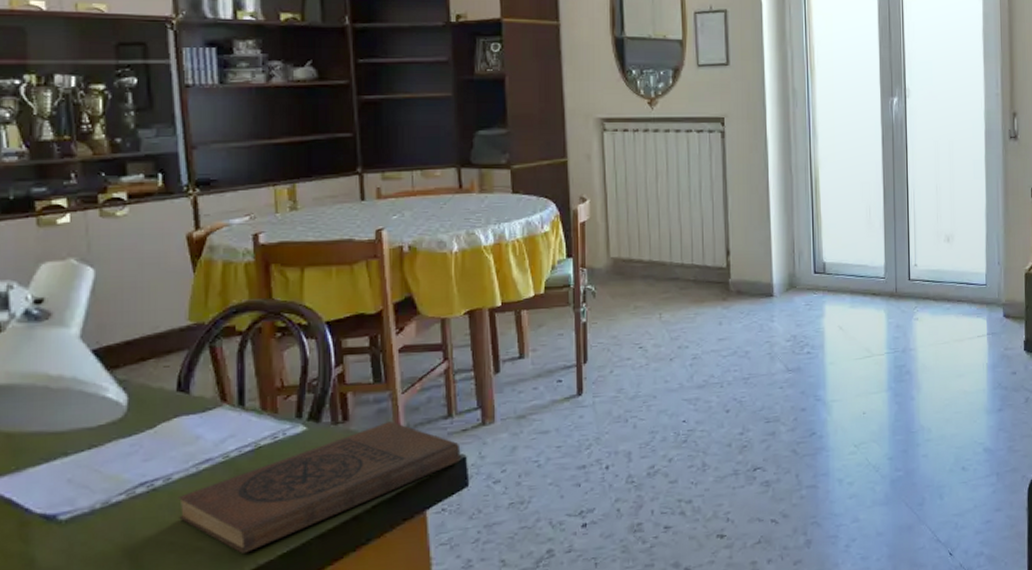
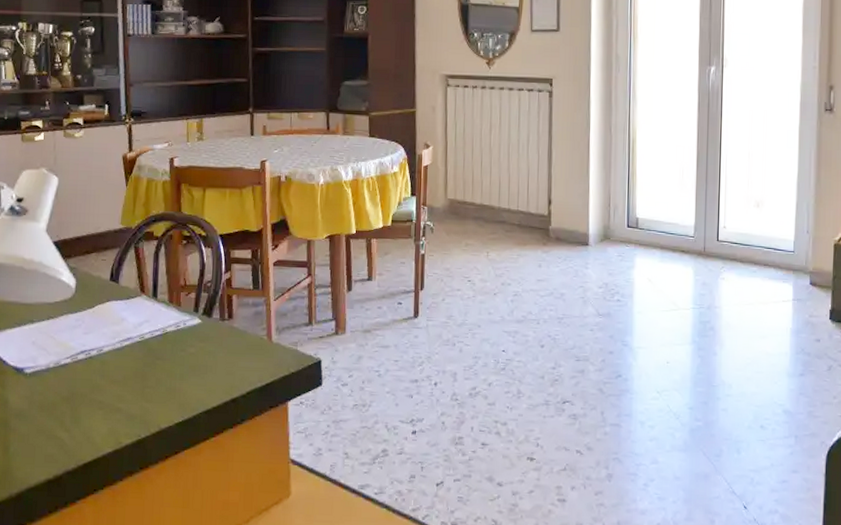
book: present [177,421,461,553] -> none [106,323,318,418]

